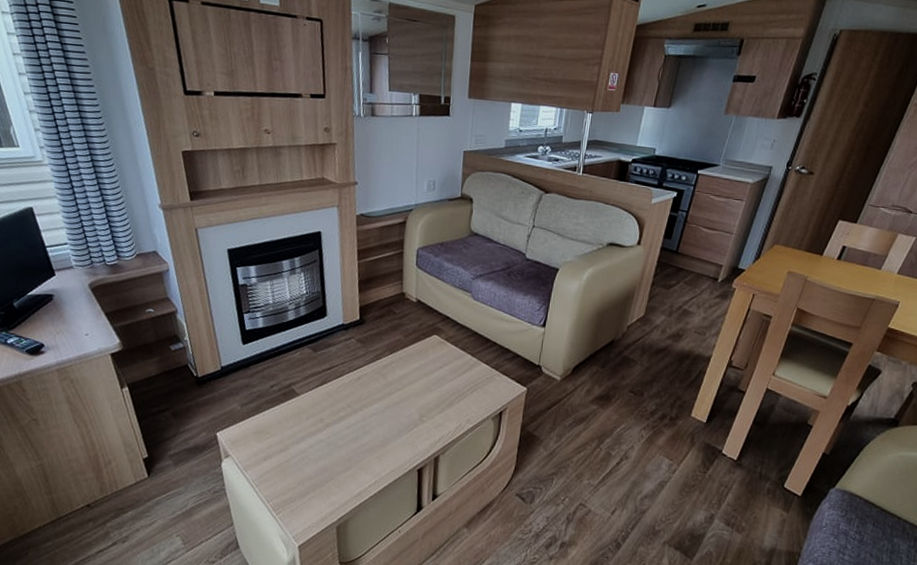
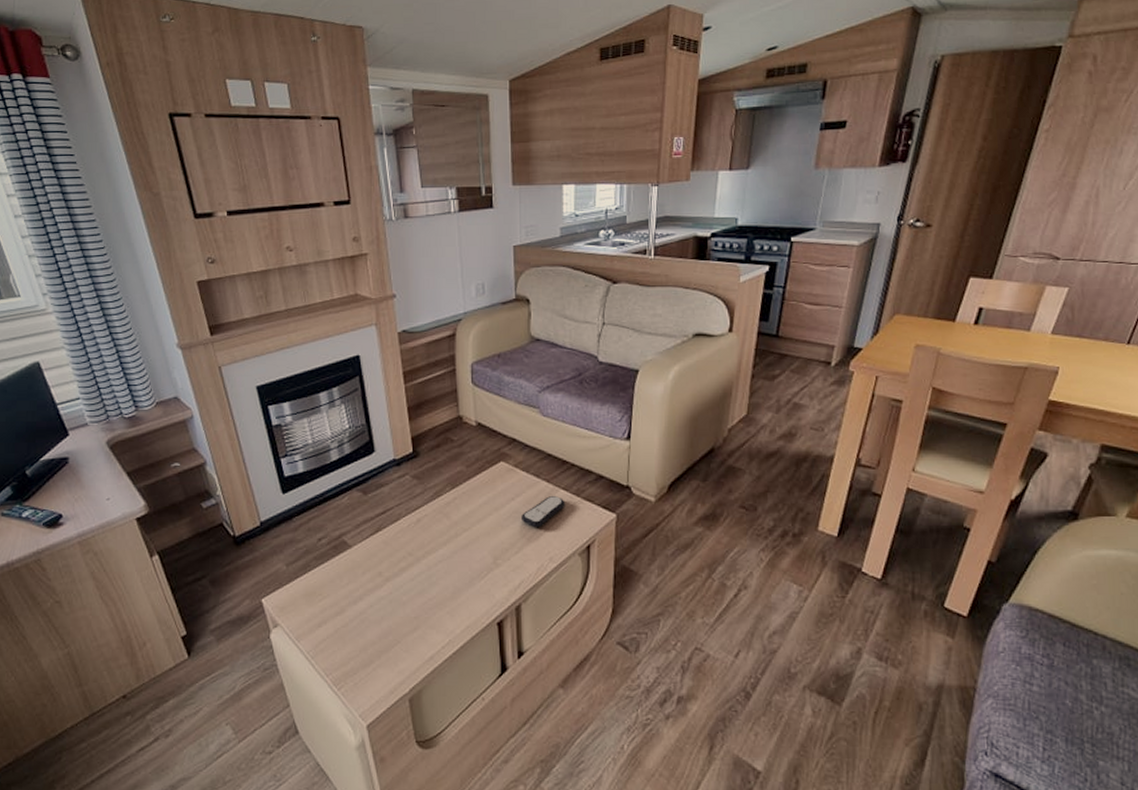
remote control: none [447,368,485,394] -> present [522,496,566,528]

